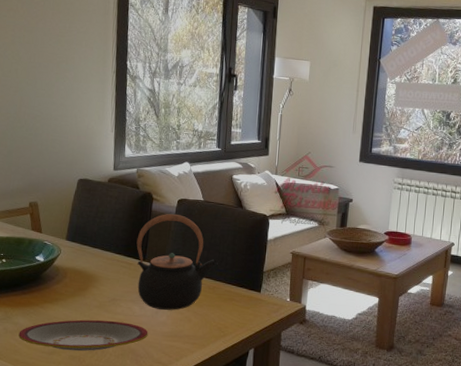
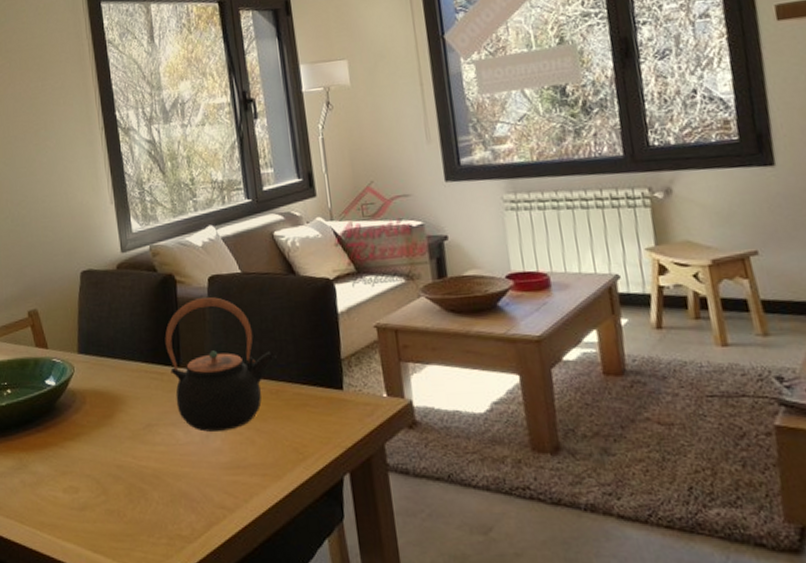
plate: present [18,319,148,352] -> none [39,455,201,503]

